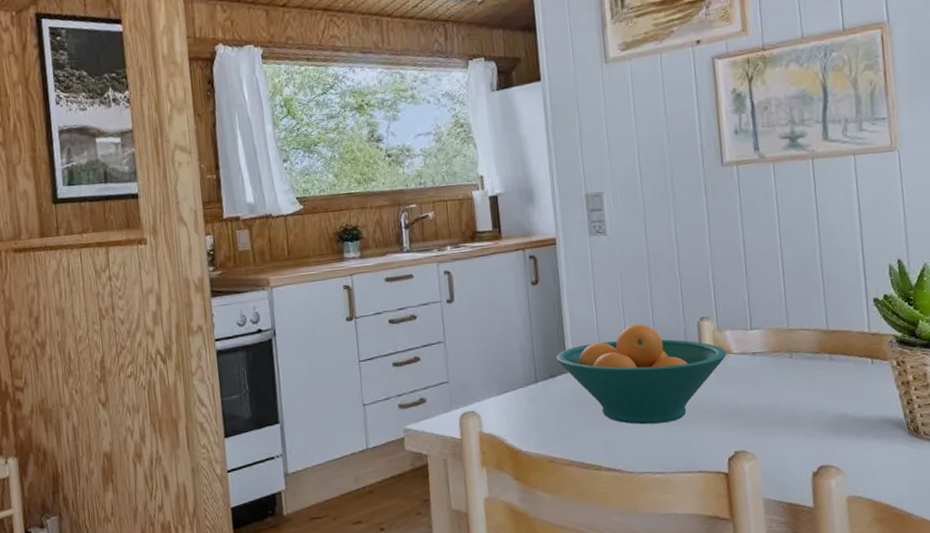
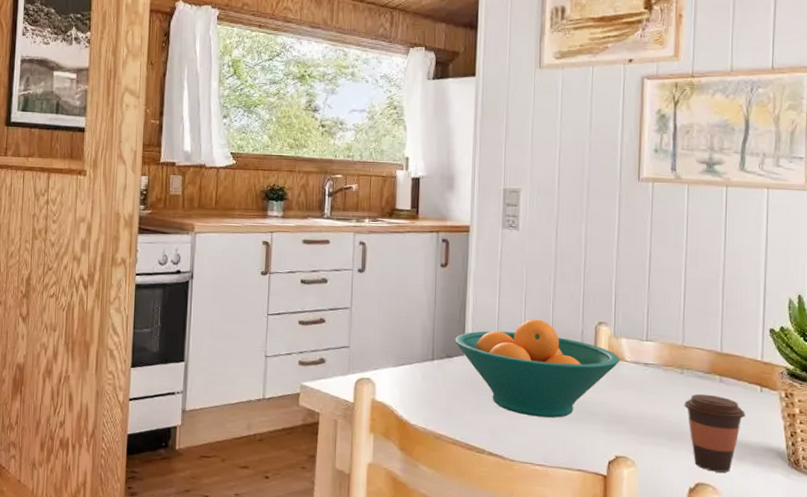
coffee cup: none [797,374,860,452] -> present [684,393,745,473]

